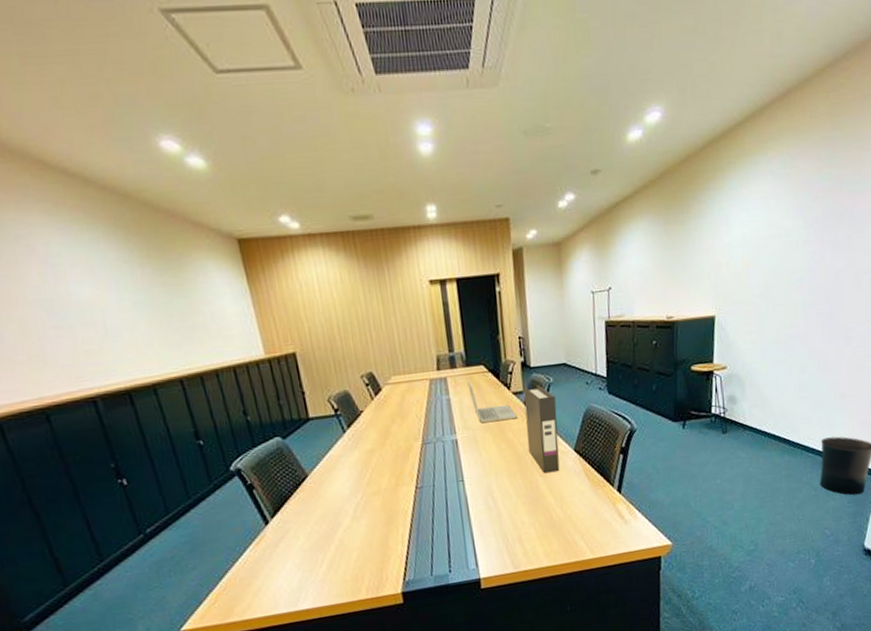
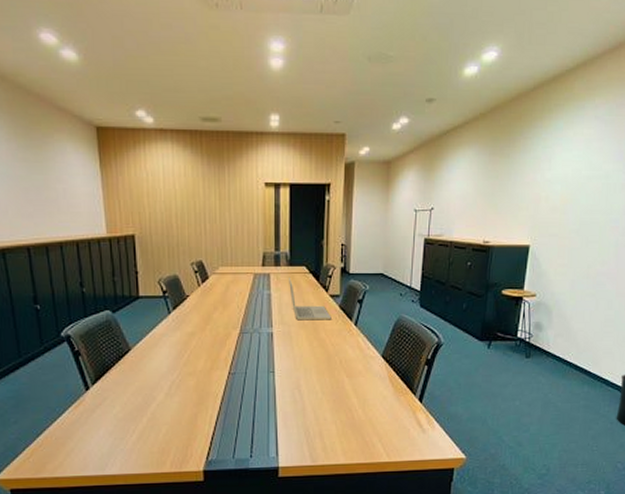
binder: present [523,384,560,473] -> none [338,290,369,375]

